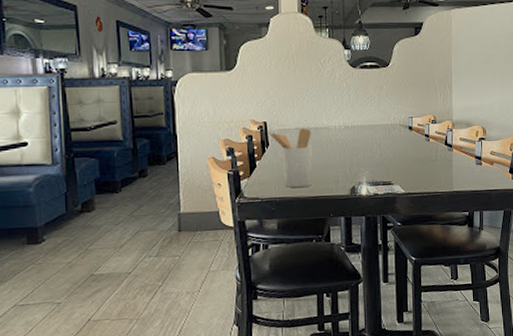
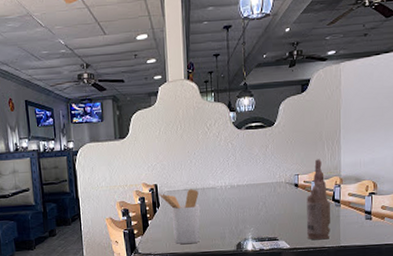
bottle: none [420,102,444,185] -> present [306,159,331,240]

